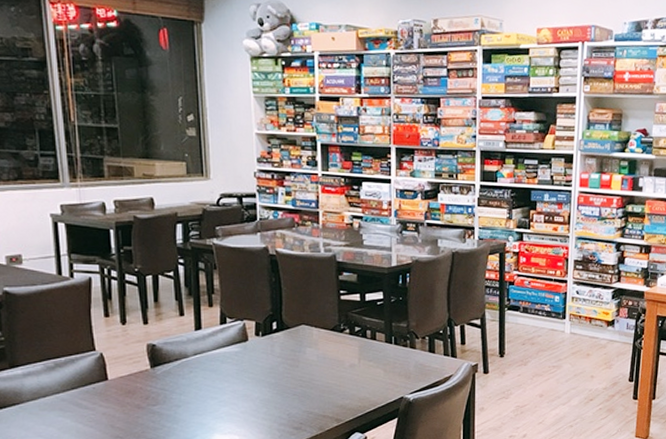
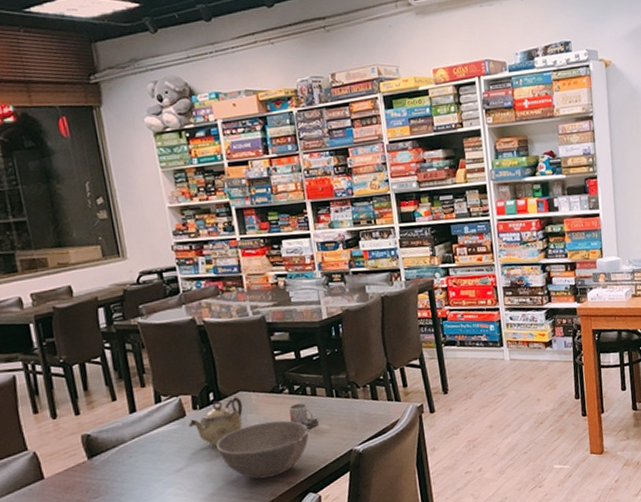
teapot: none [250,328,303,375] -> present [189,396,243,447]
bowl: none [274,358,364,412] -> present [216,420,309,479]
mug: none [348,345,374,371] -> present [289,403,319,429]

